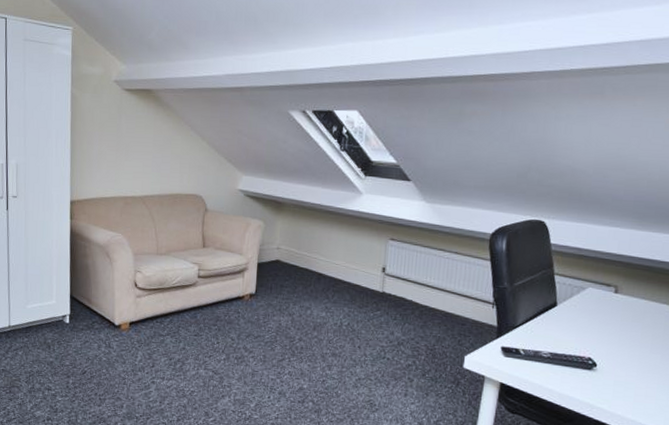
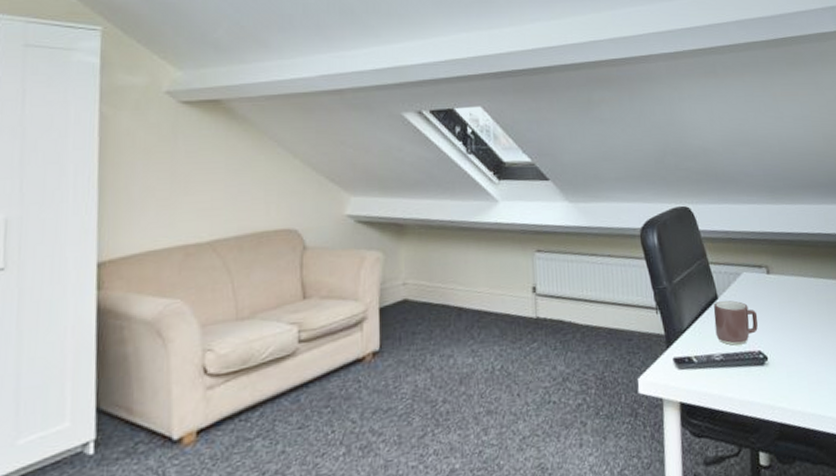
mug: none [547,309,595,349] -> present [713,300,758,346]

